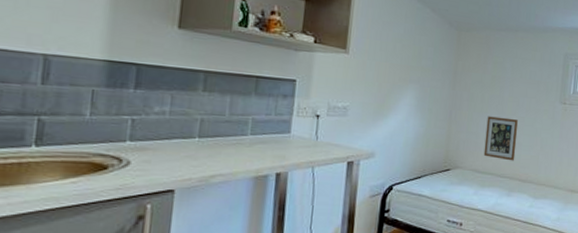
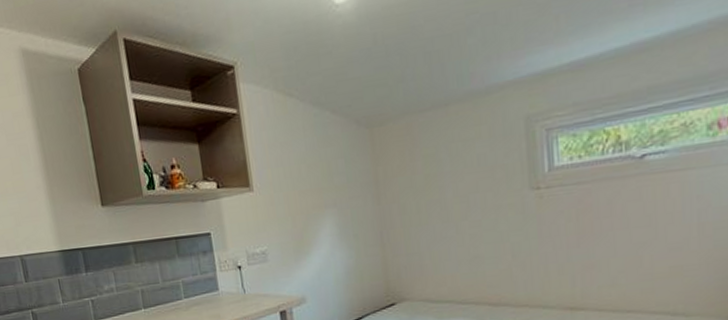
picture frame: present [483,116,518,161] -> none [429,224,478,282]

